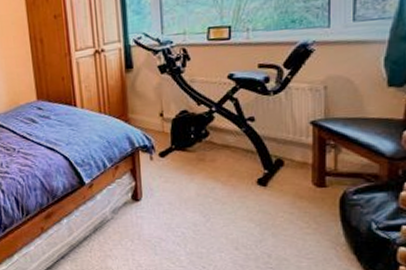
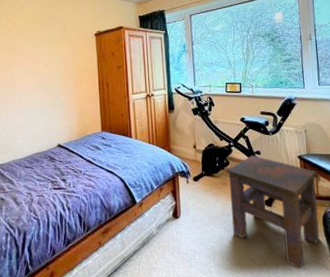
side table: none [205,122,337,260] -> present [227,155,320,269]

